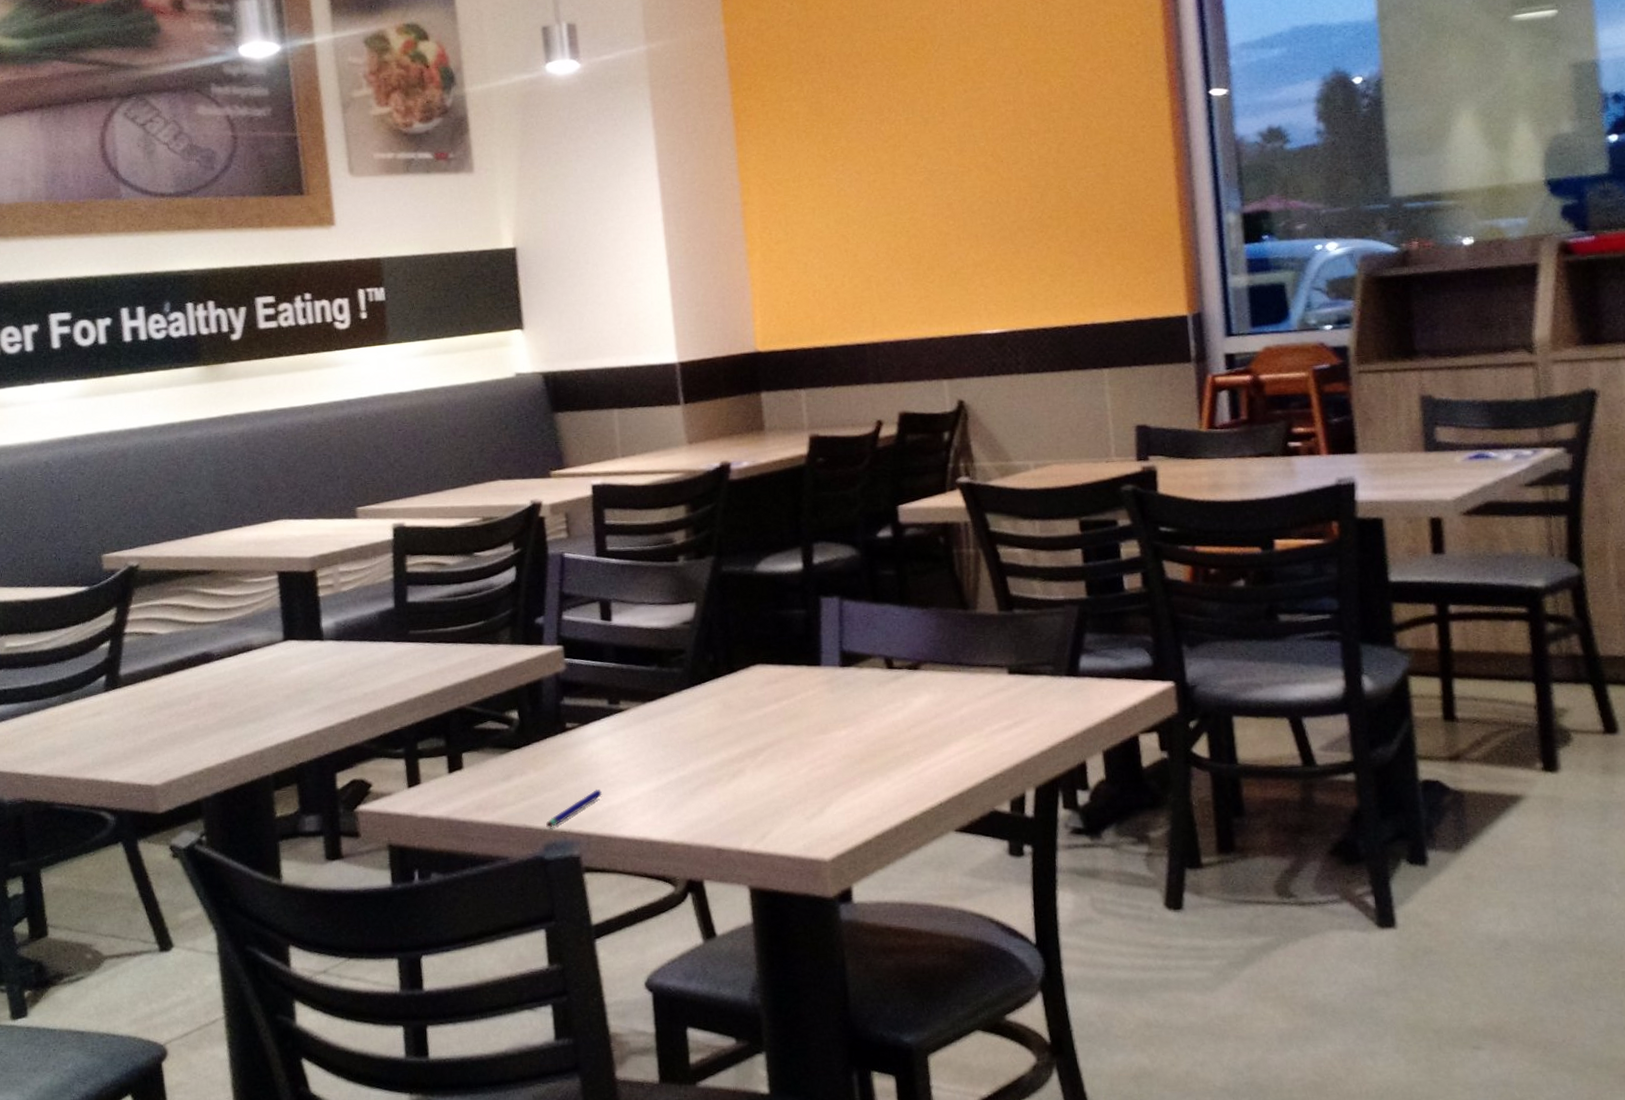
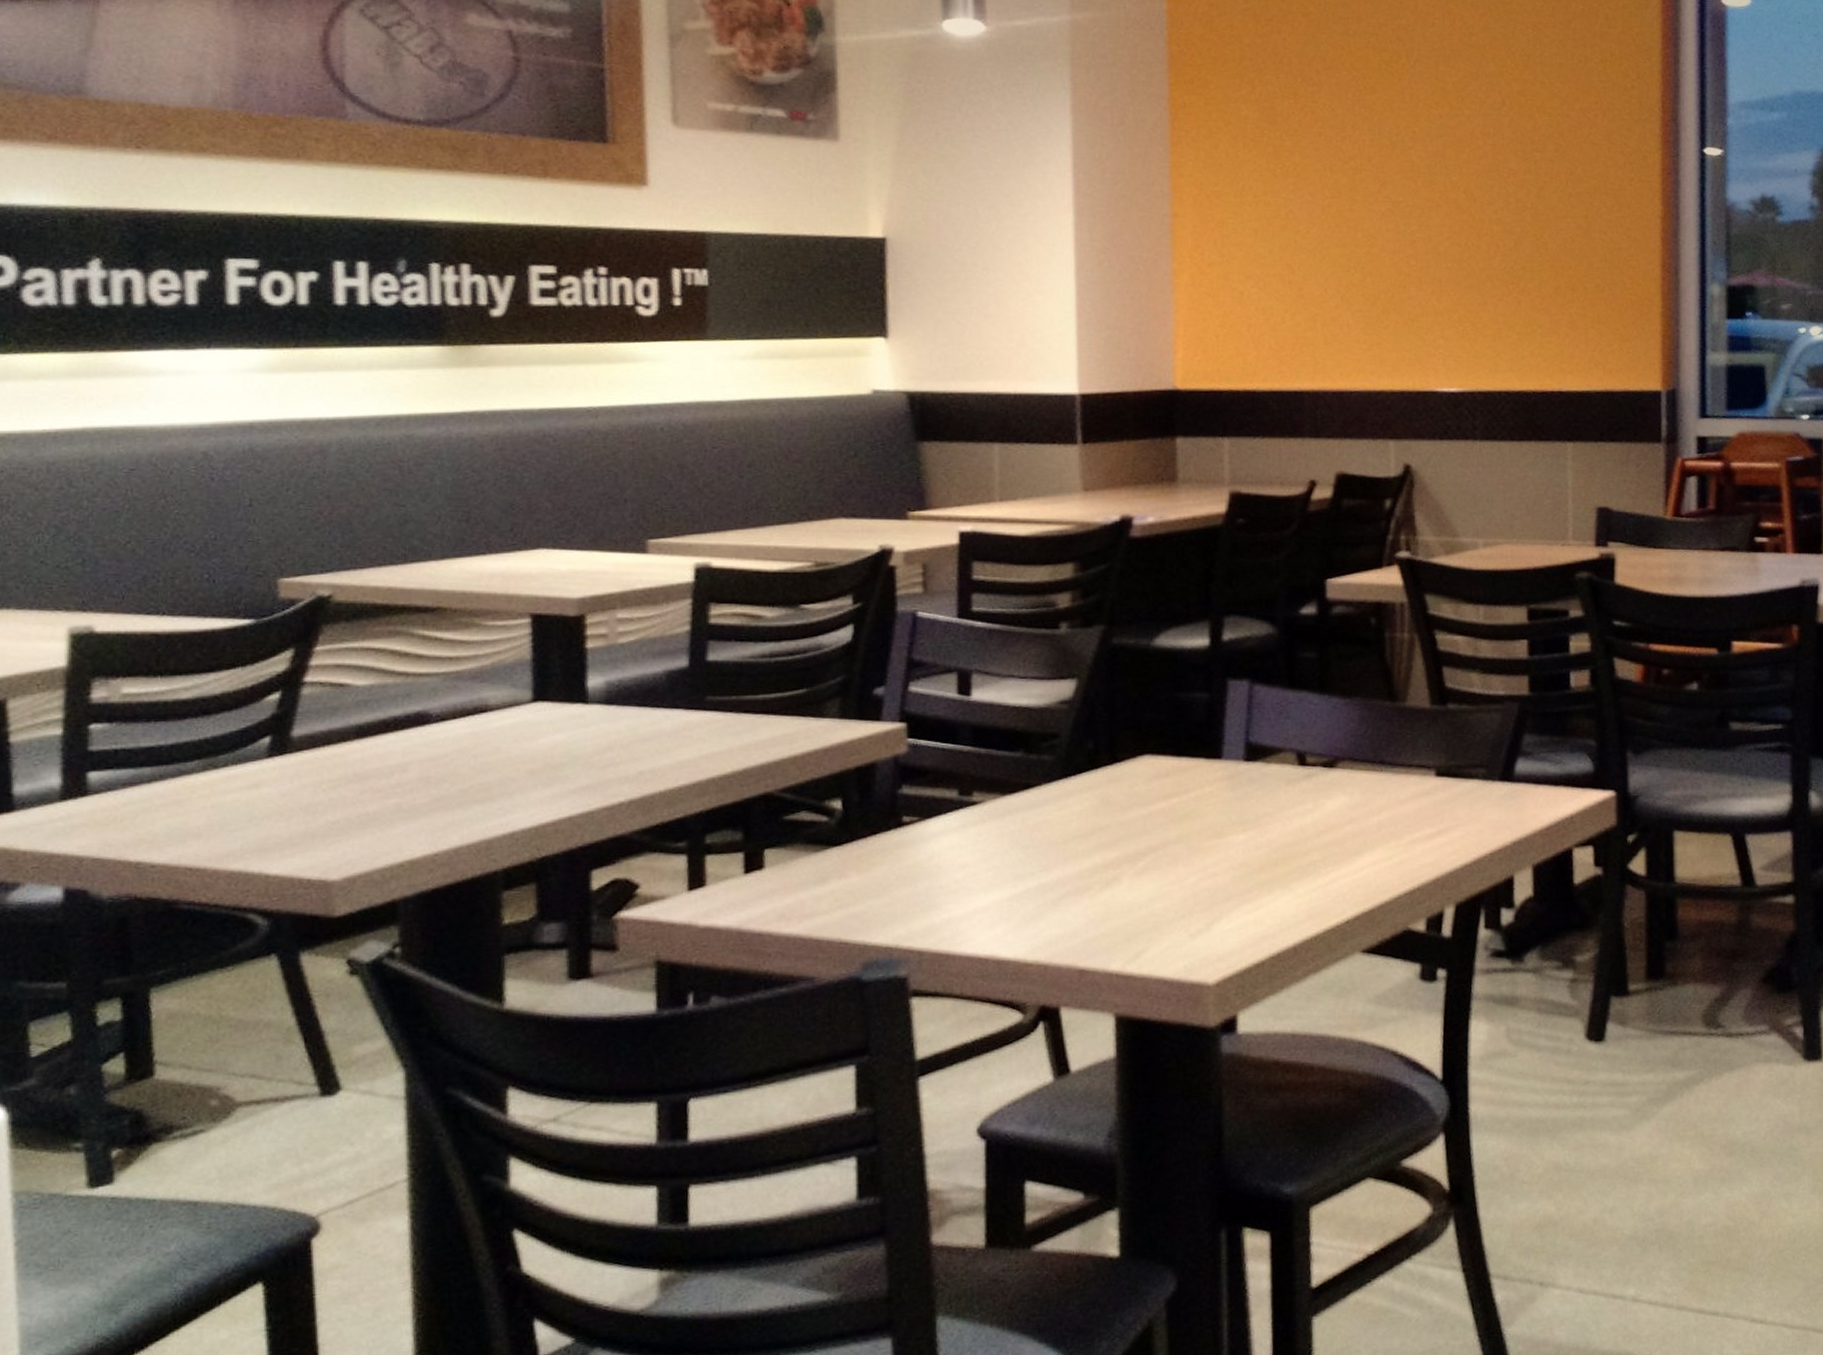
pen: present [546,789,602,829] -> none [867,897,941,944]

